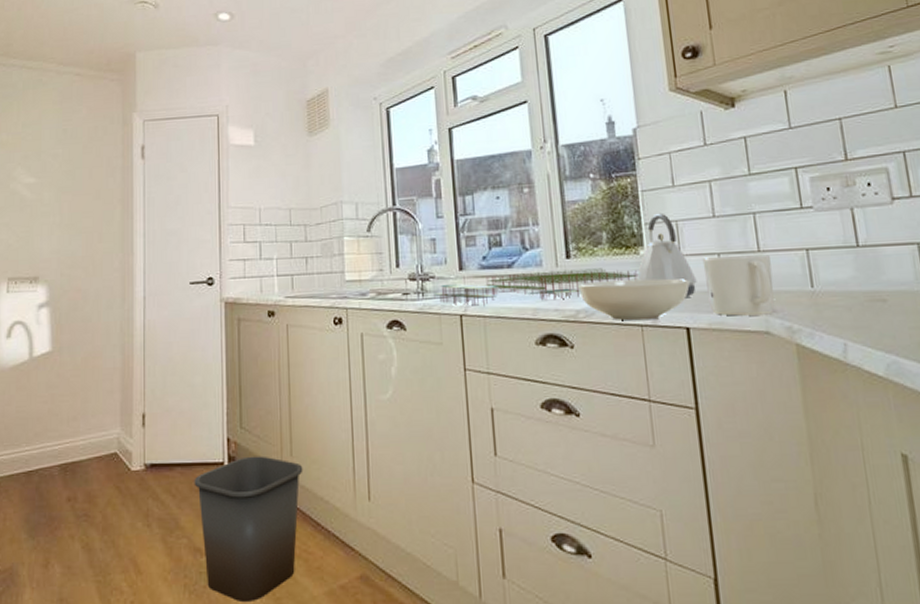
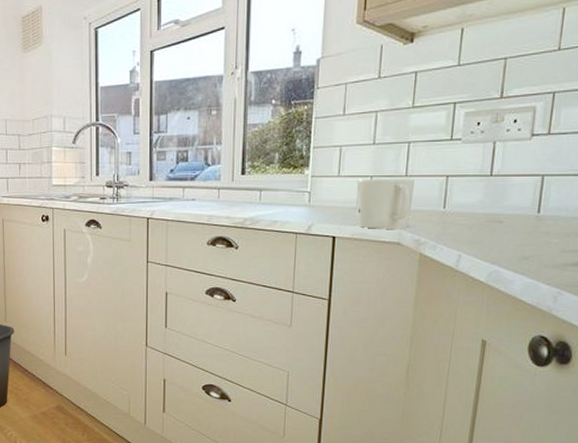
dish rack: present [434,268,637,306] -> none [126,184,300,211]
bowl: present [577,278,691,321] -> none [247,195,344,229]
kettle: present [636,213,697,297] -> none [298,138,349,211]

